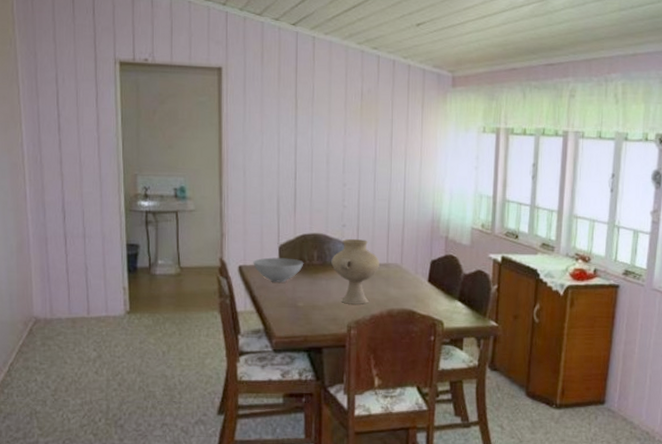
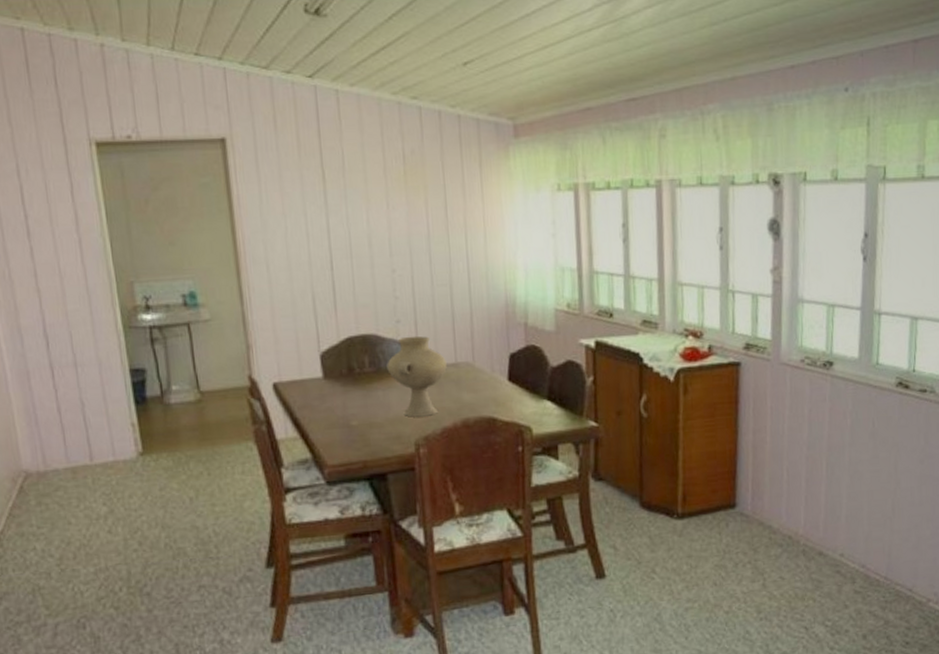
bowl: present [253,257,304,282] -> none [290,367,354,399]

